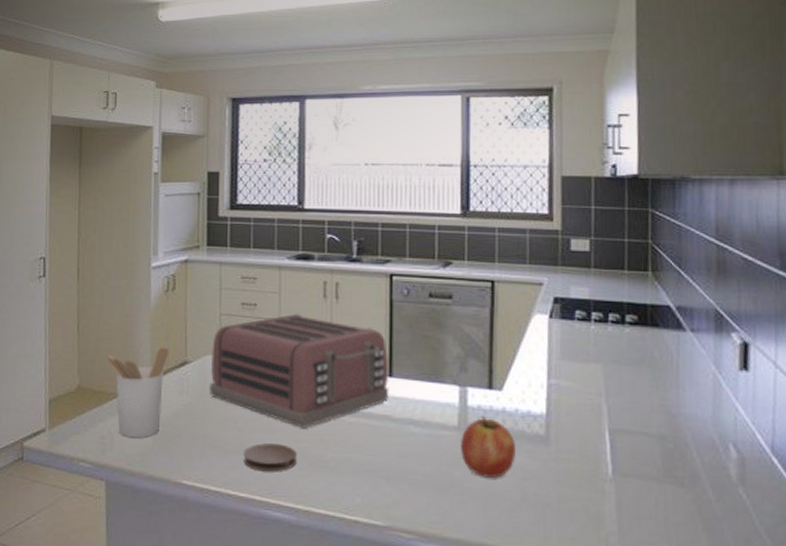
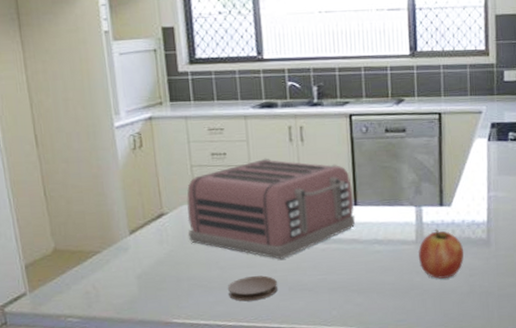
utensil holder: present [107,347,169,438] -> none [80,202,145,289]

